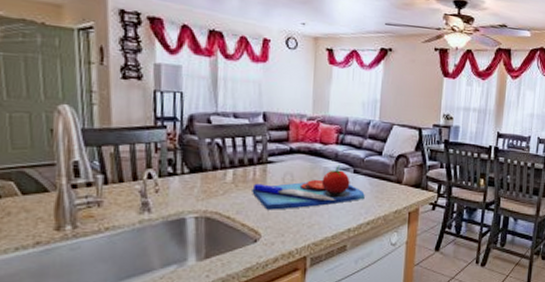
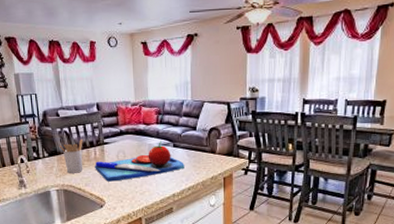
utensil holder: none [206,153,240,197] -> present [59,138,83,173]

